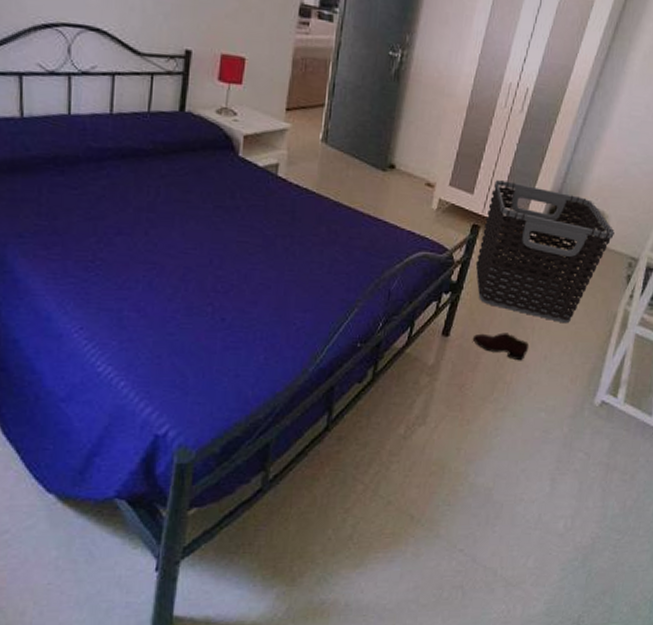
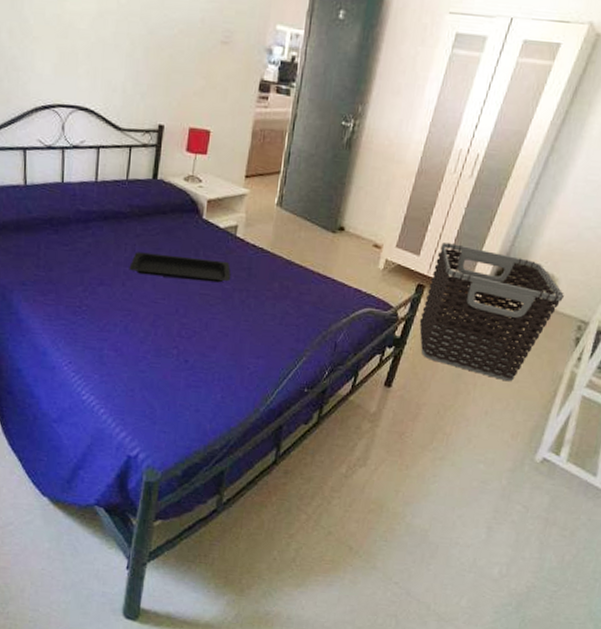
serving tray: none [152,195,273,229] -> present [129,252,231,283]
shoe: present [472,333,529,361] -> none [413,386,470,415]

